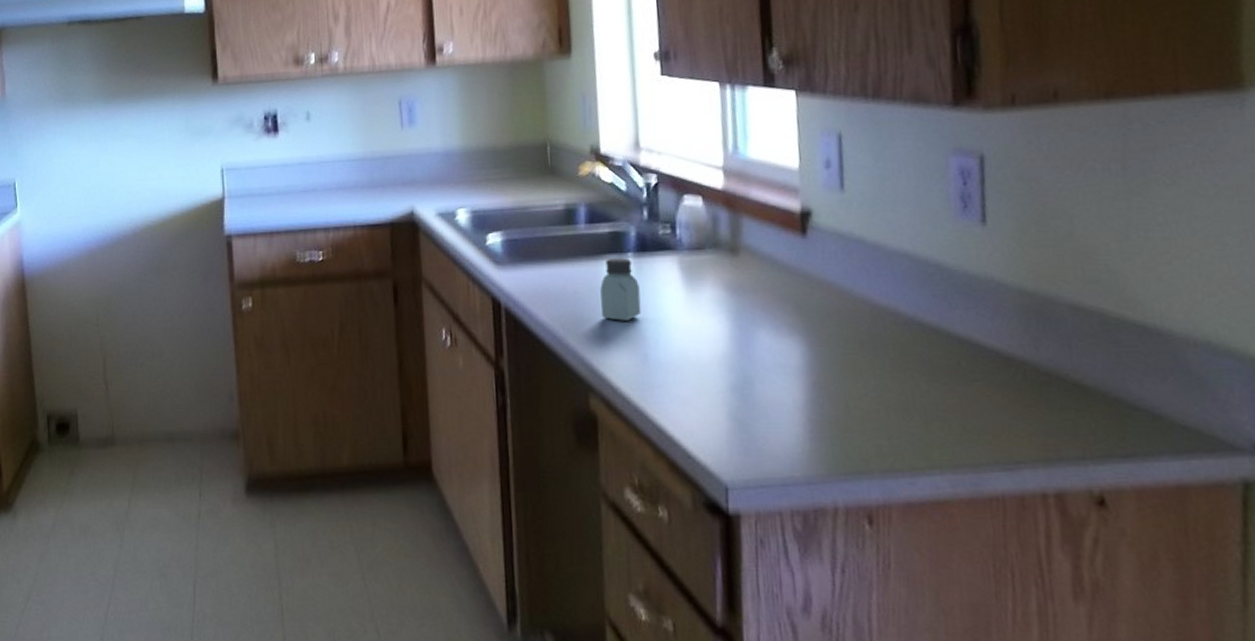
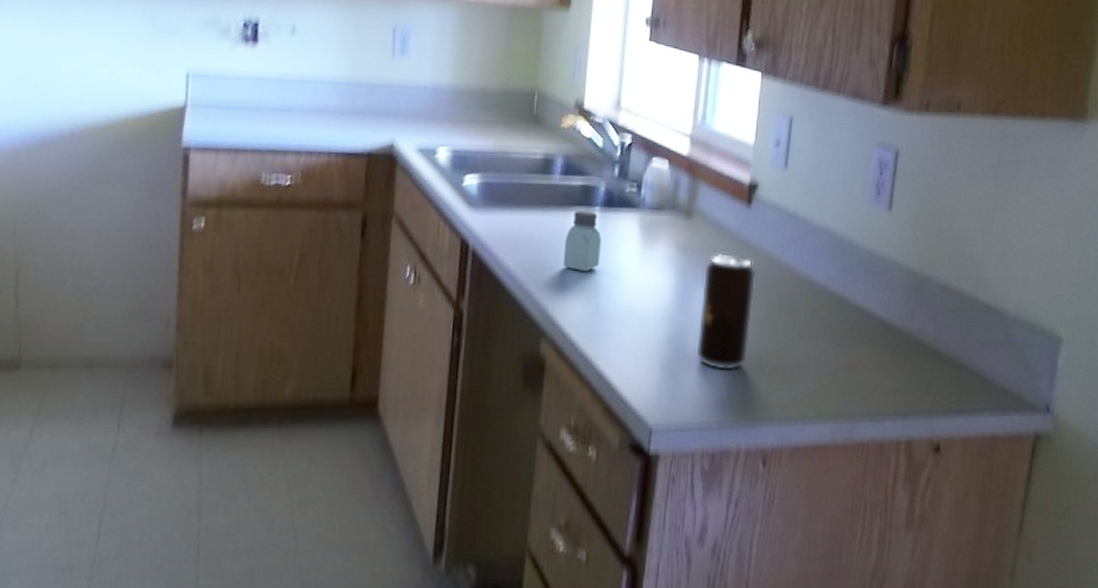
beverage can: none [762,290,830,418] -> present [696,253,757,370]

